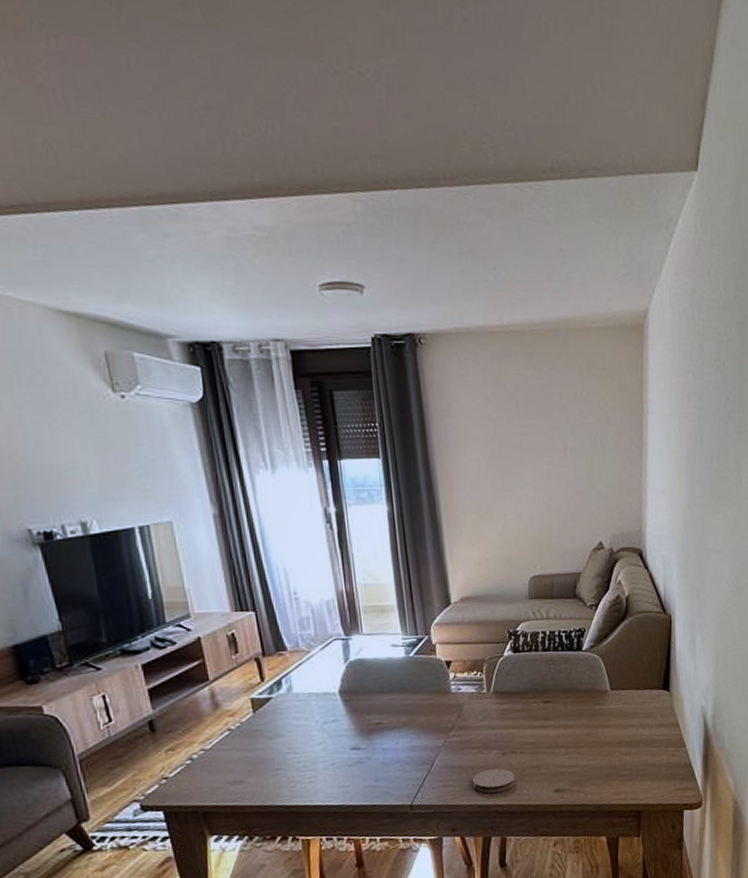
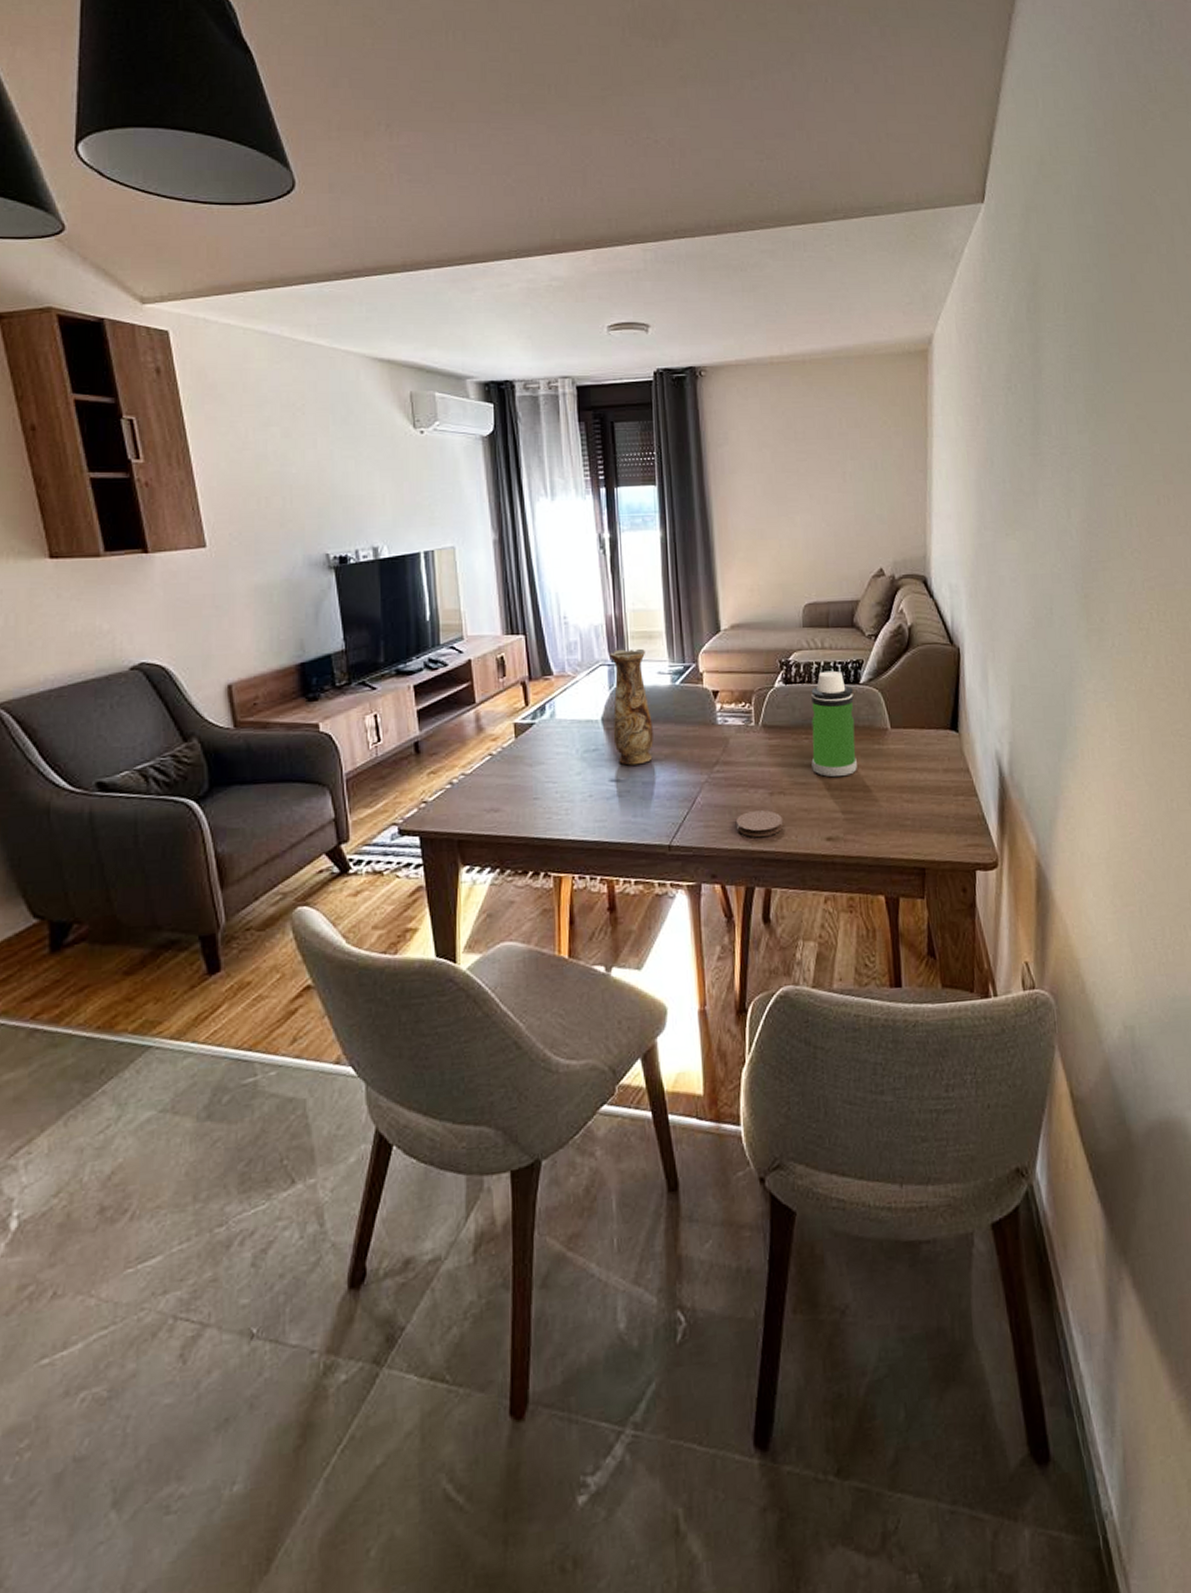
vase: none [343,622,391,734] -> present [610,648,653,766]
water bottle: none [538,639,581,736] -> present [811,670,857,777]

